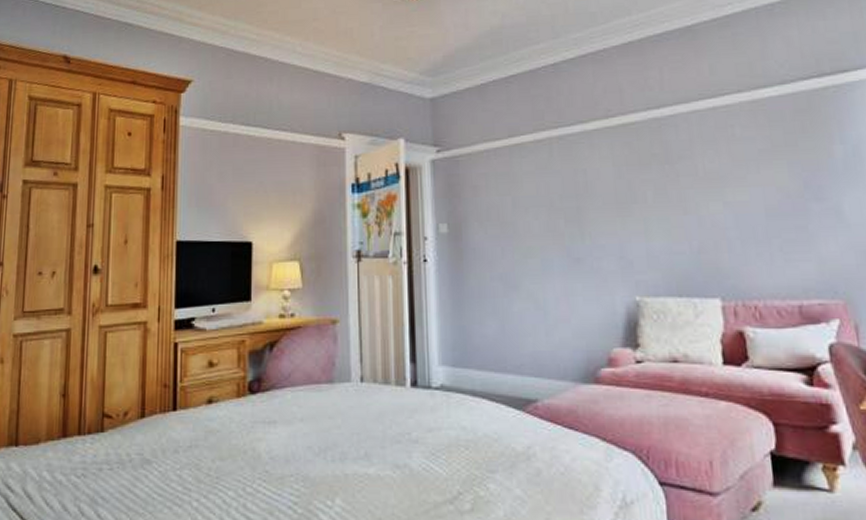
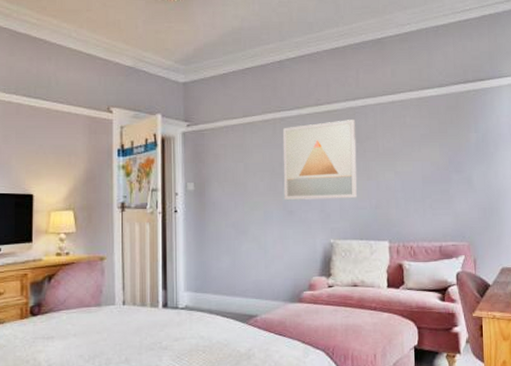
wall art: none [562,134,670,243] -> present [283,120,357,200]

